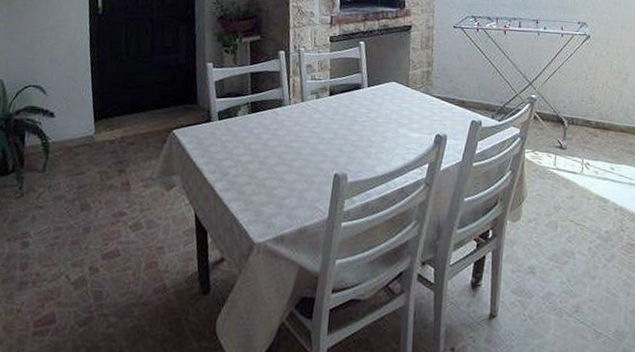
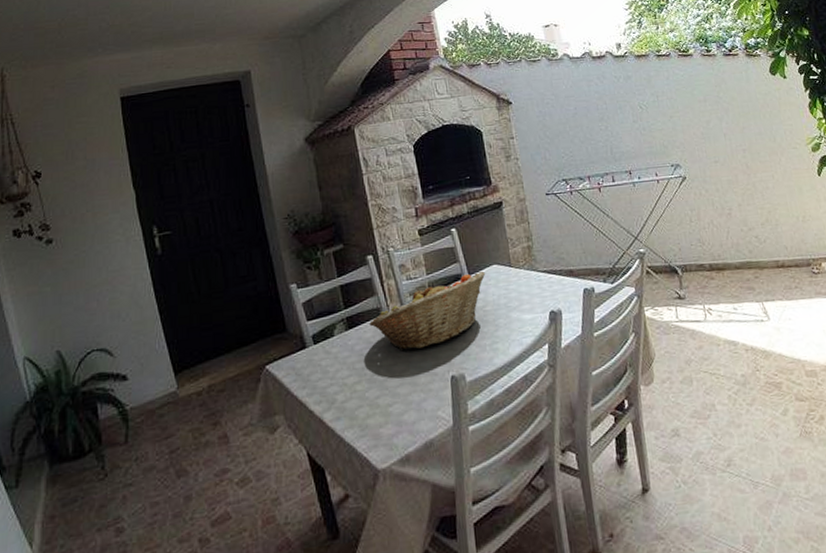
fruit basket: none [270,85,384,144] -> present [369,270,486,350]

